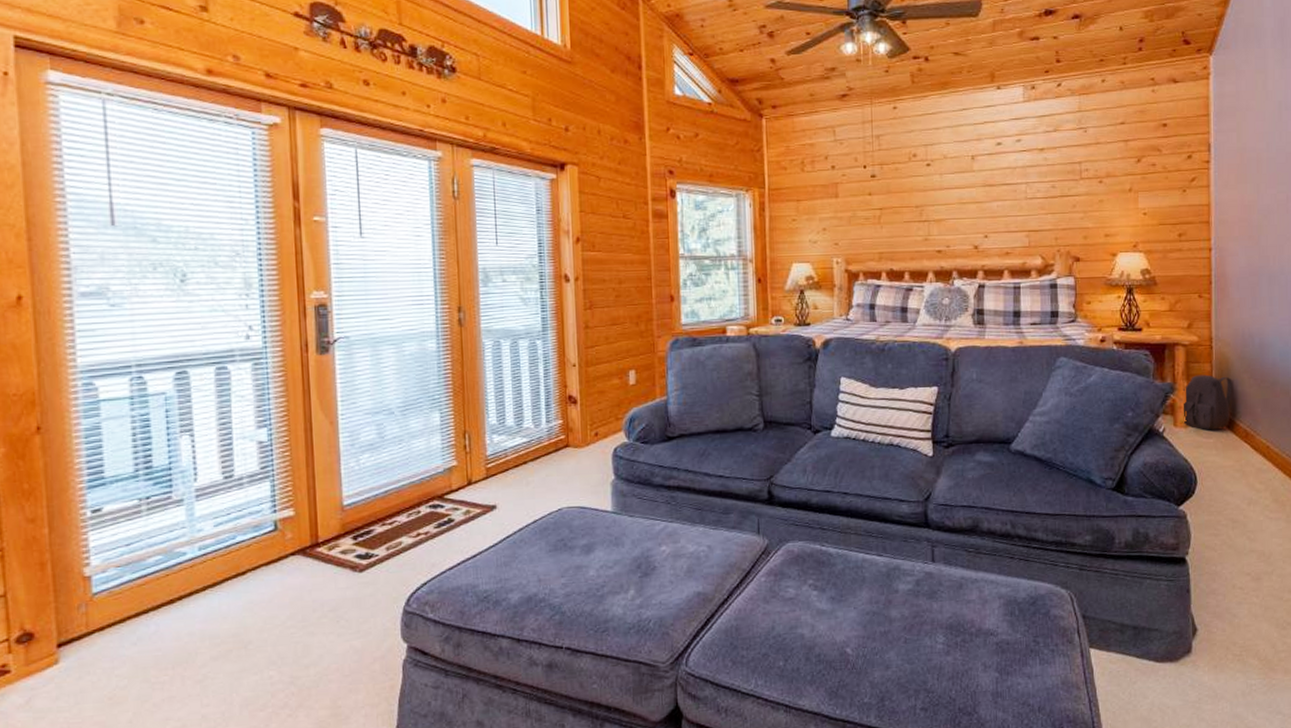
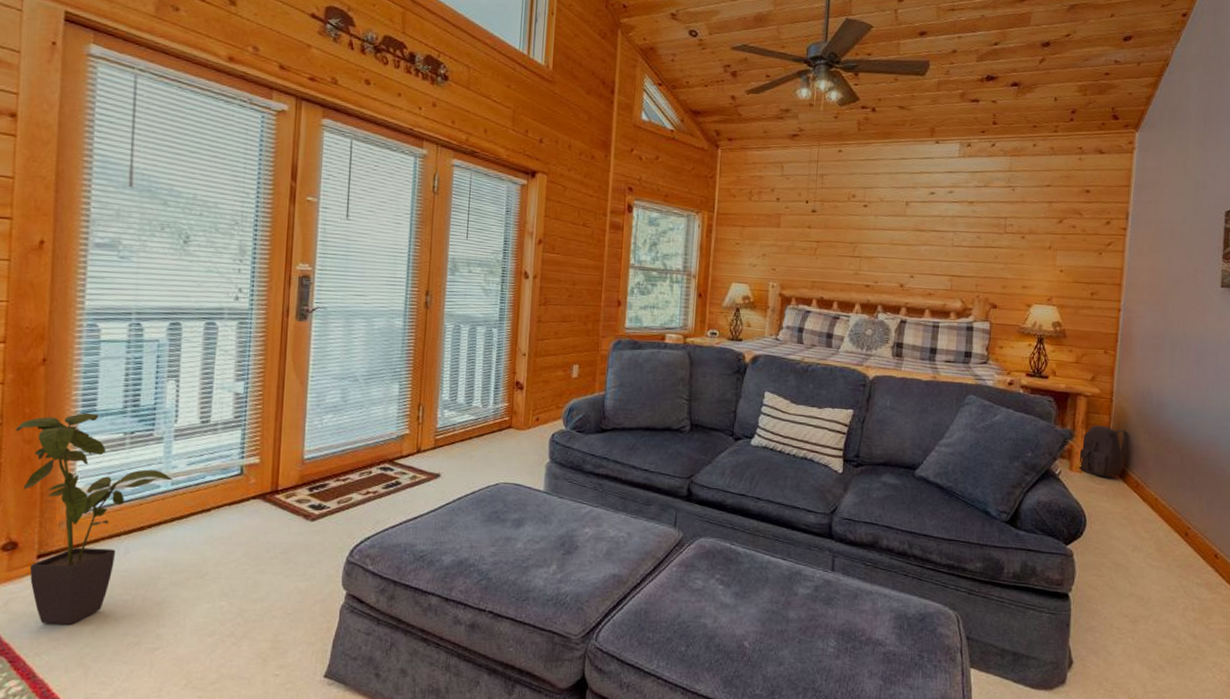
house plant: none [15,481,200,718] -> present [15,412,173,625]

